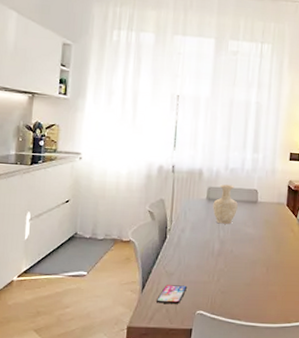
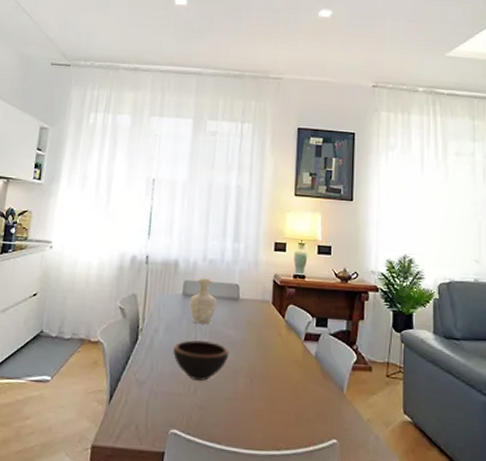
smartphone: present [155,285,188,304] -> none [124,395,160,420]
bowl: none [199,238,249,271] -> present [173,340,229,381]

